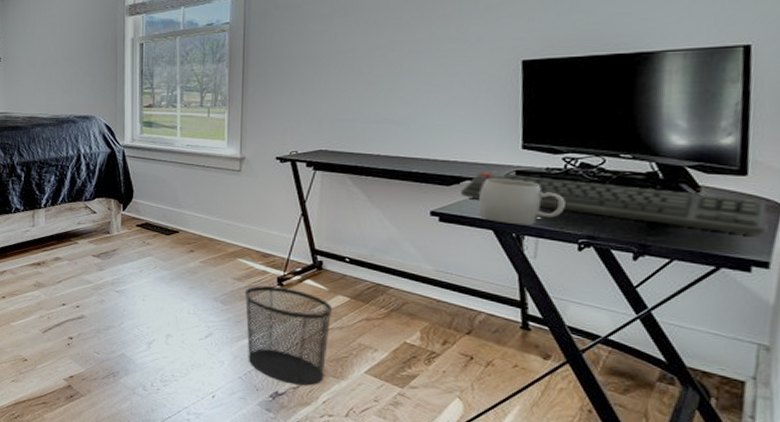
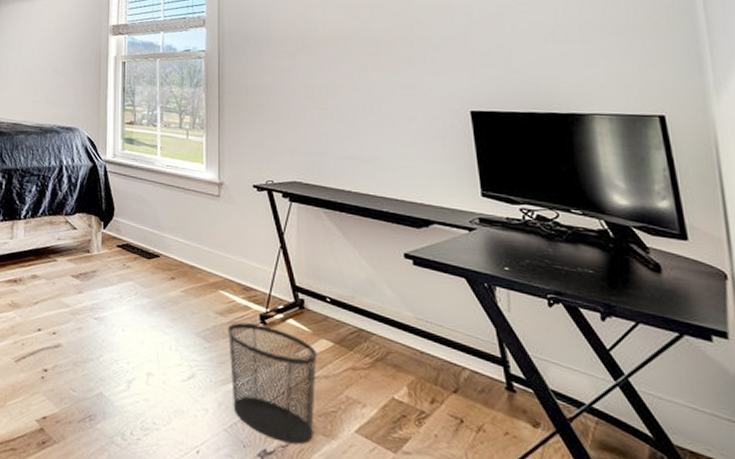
computer keyboard: present [461,172,767,236] -> none [431,216,715,303]
mug: present [478,179,566,226] -> none [448,224,530,276]

